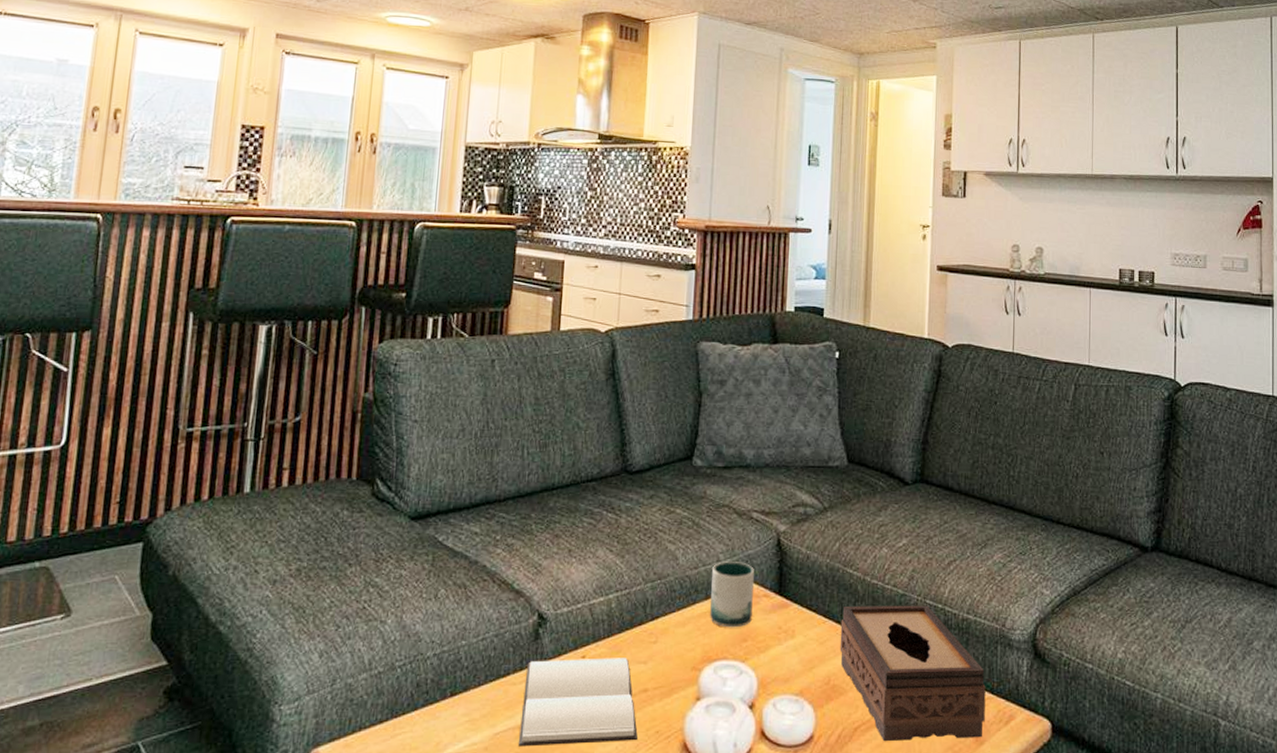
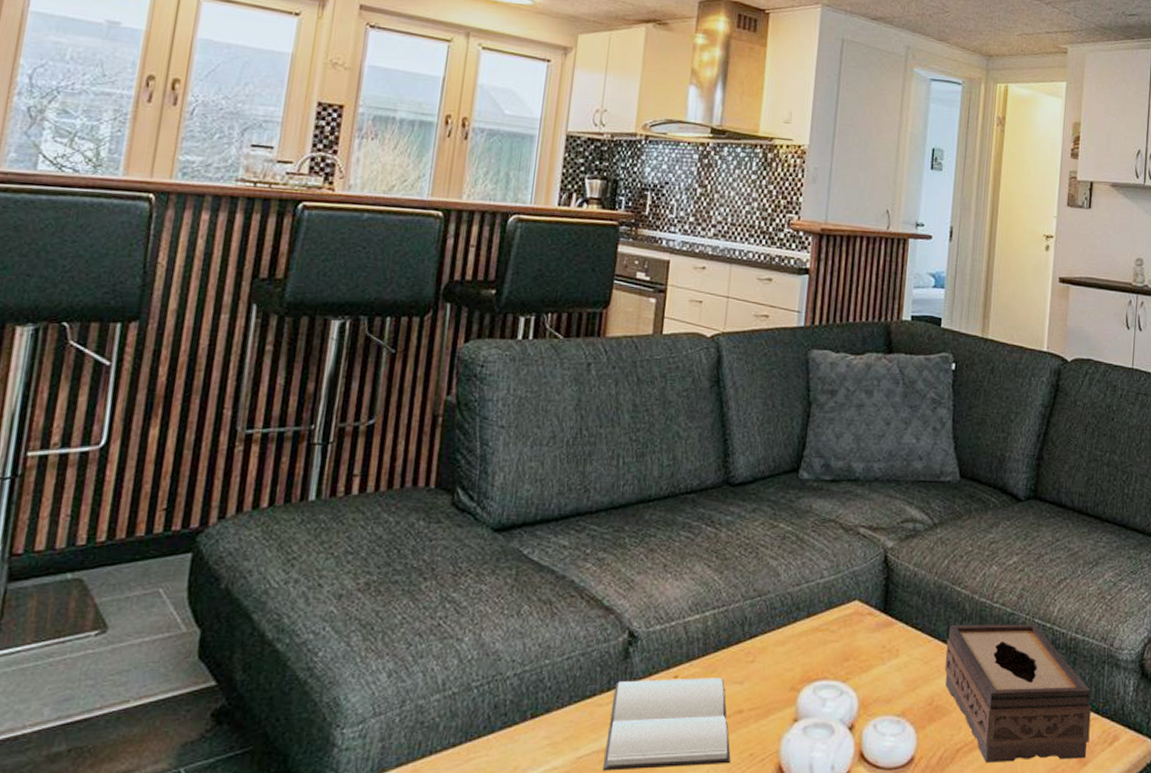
mug: present [710,562,754,628] -> none [811,578,859,647]

